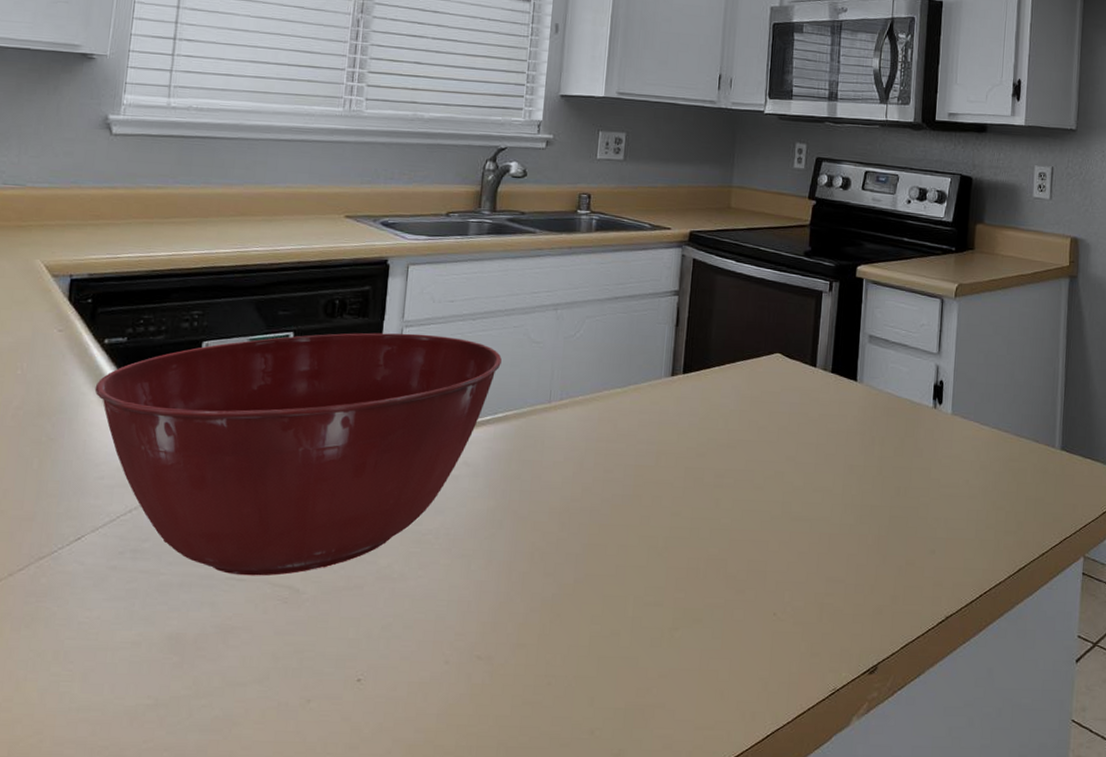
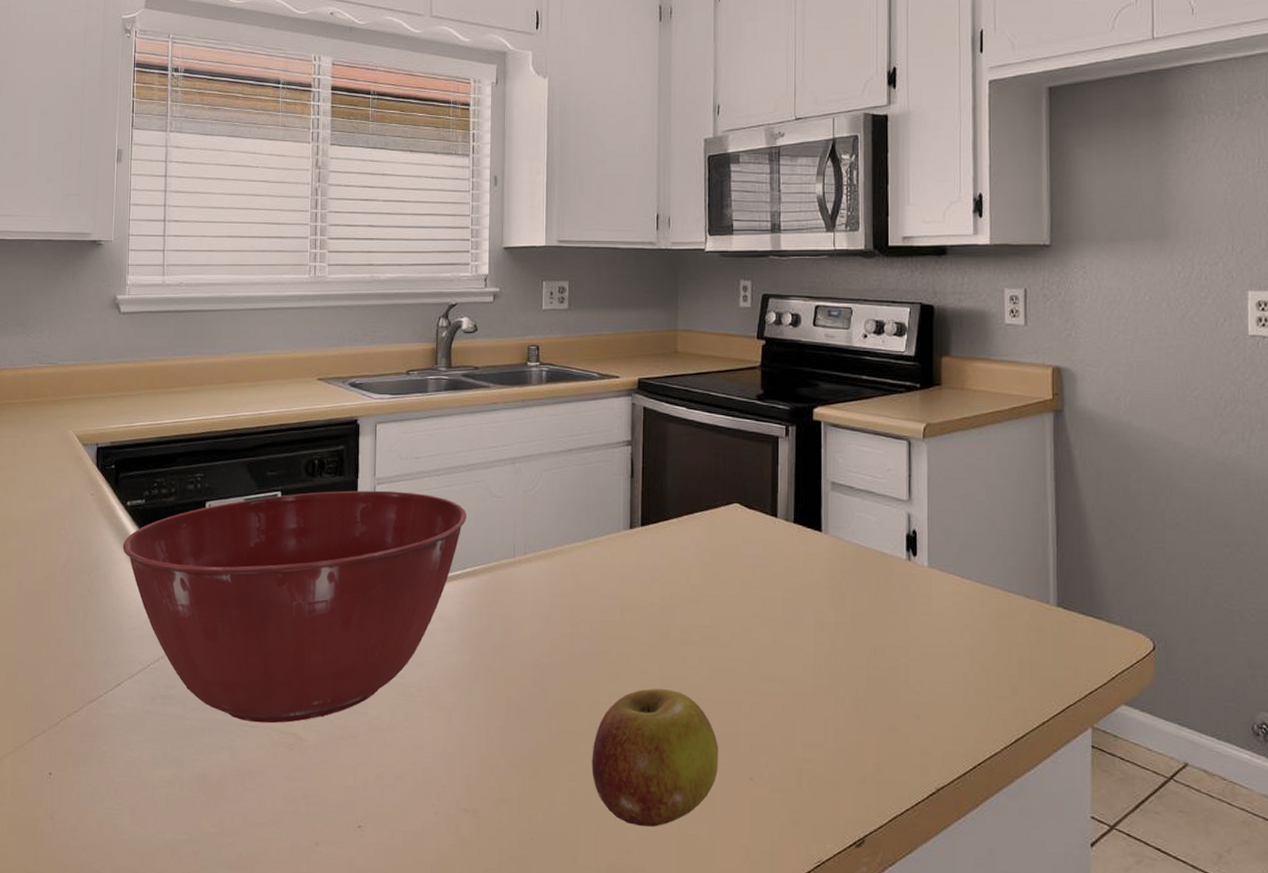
fruit: none [616,530,745,665] -> present [591,688,718,827]

